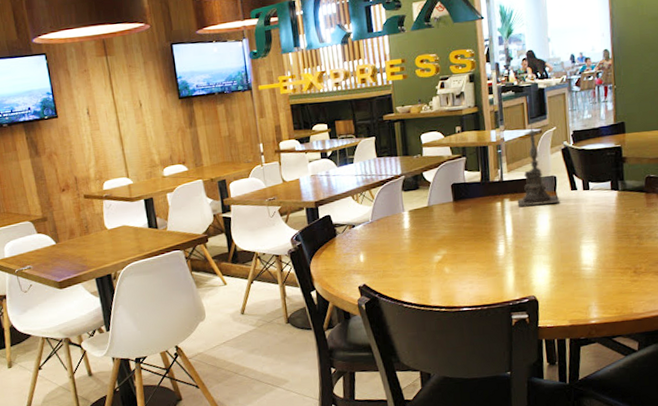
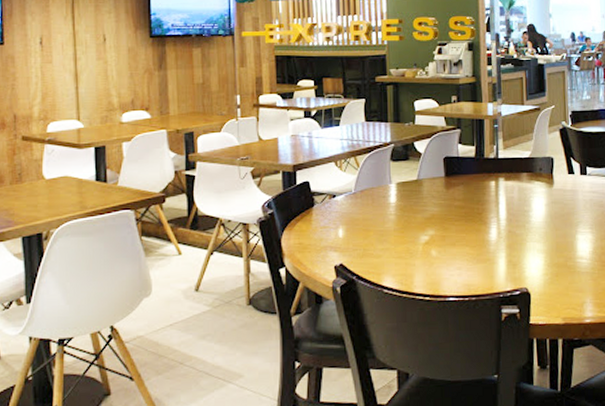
candle holder: present [517,120,560,207] -> none [512,96,557,187]

